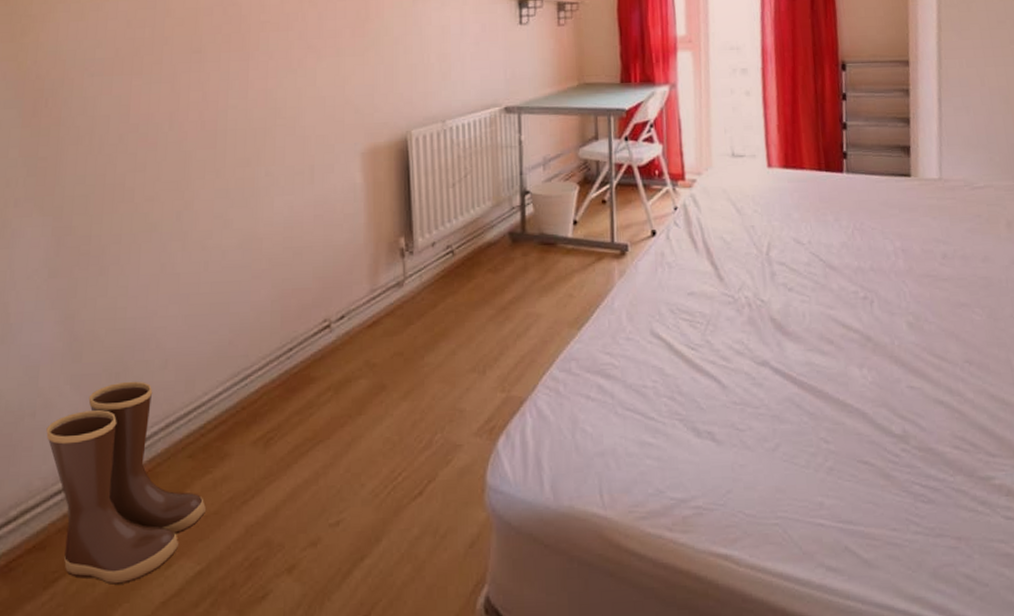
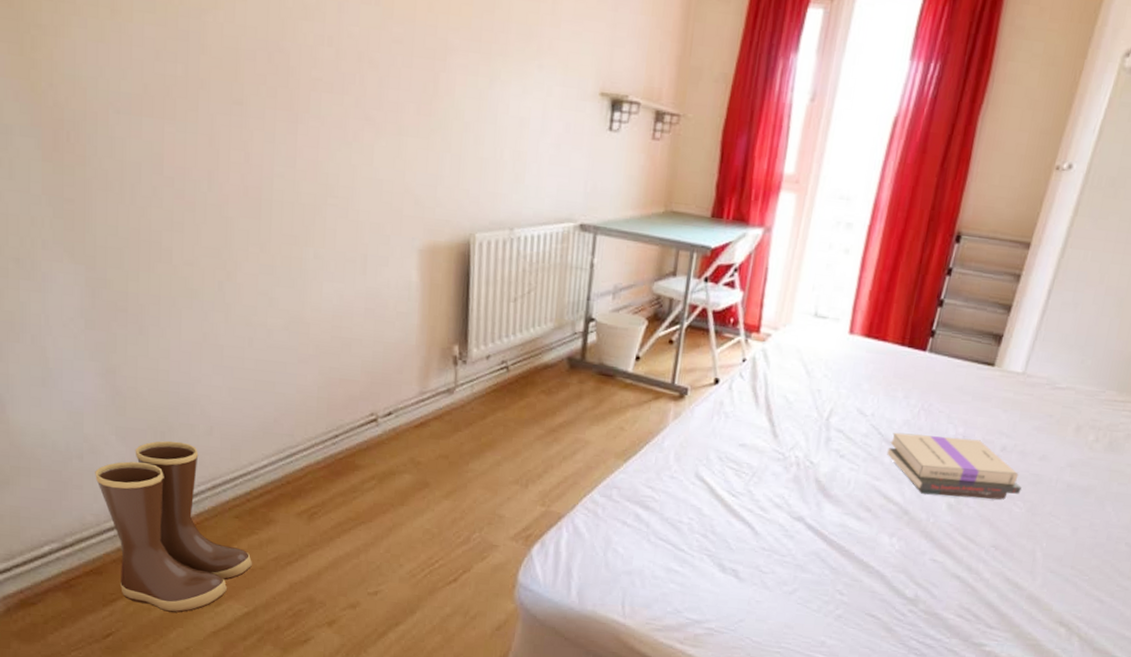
books: none [833,251,975,316] -> present [887,432,1022,500]

